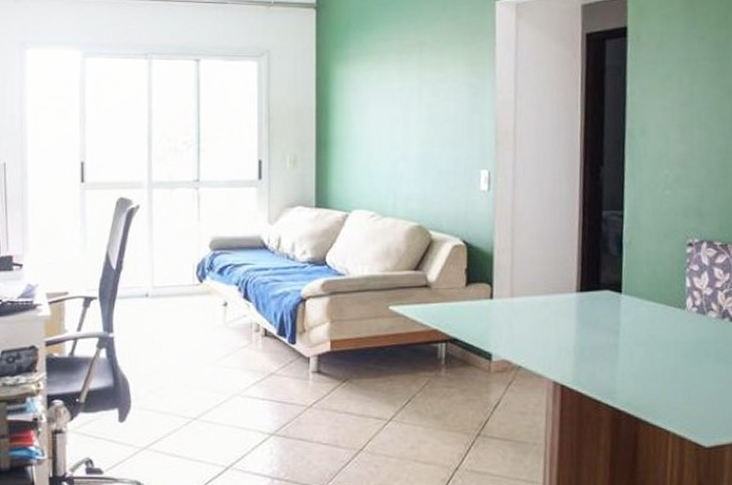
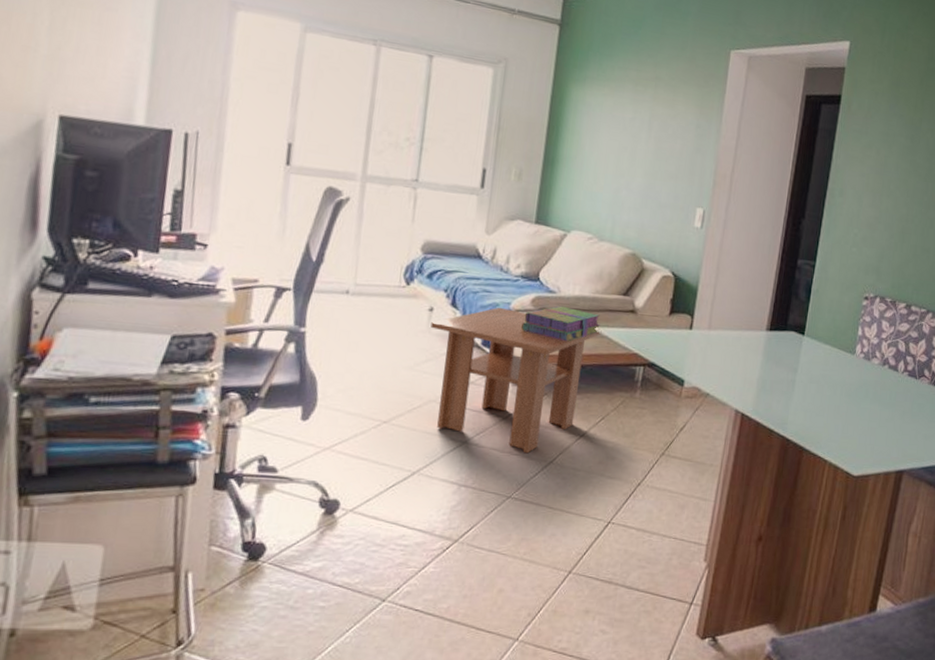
coffee table: none [227,295,397,442] -> present [431,307,602,454]
stack of books: none [315,288,394,324] -> present [521,305,600,342]

